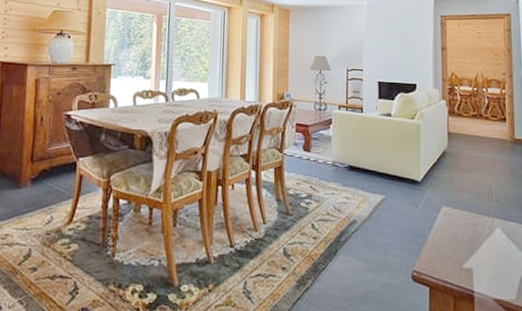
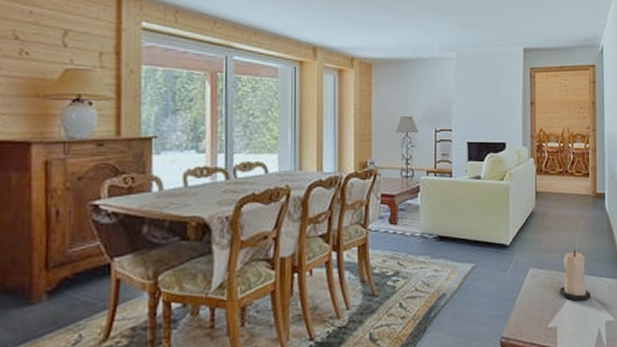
candle: none [475,193,511,246] -> present [559,250,591,301]

